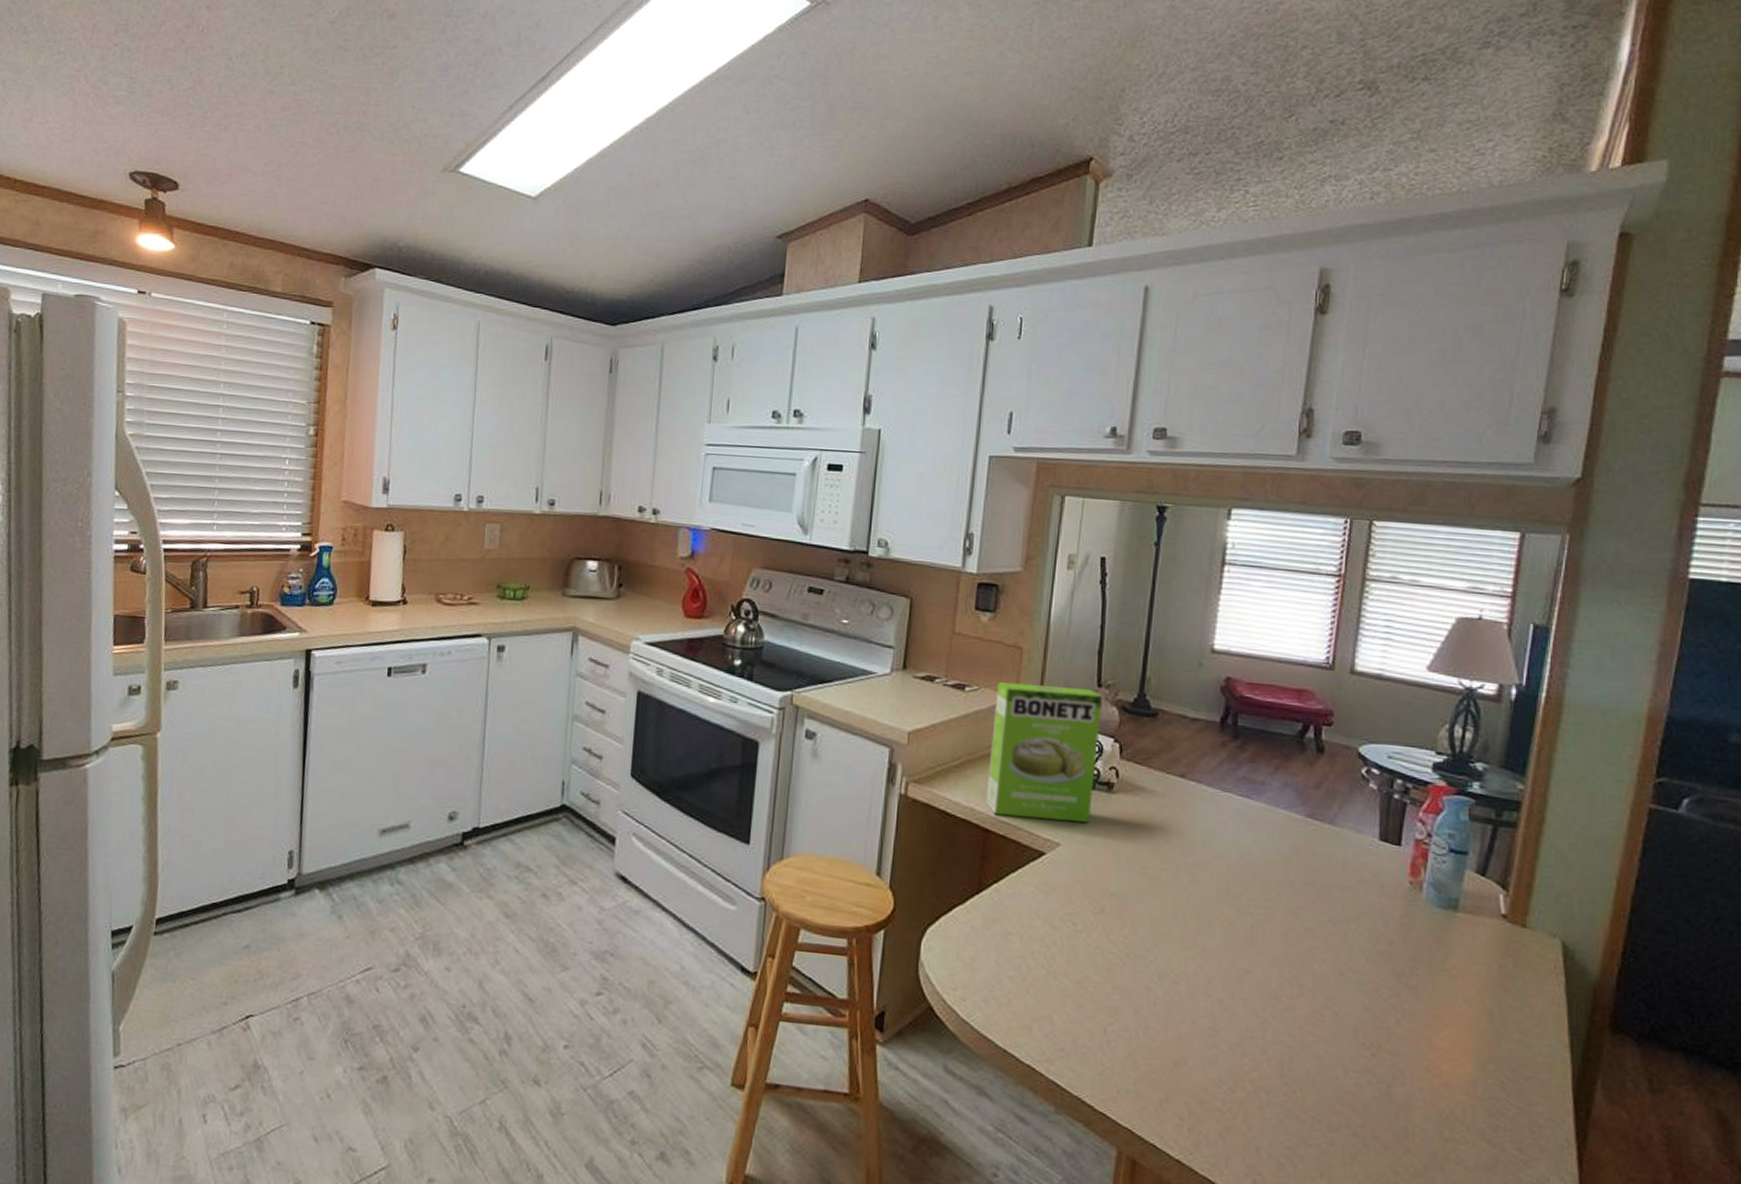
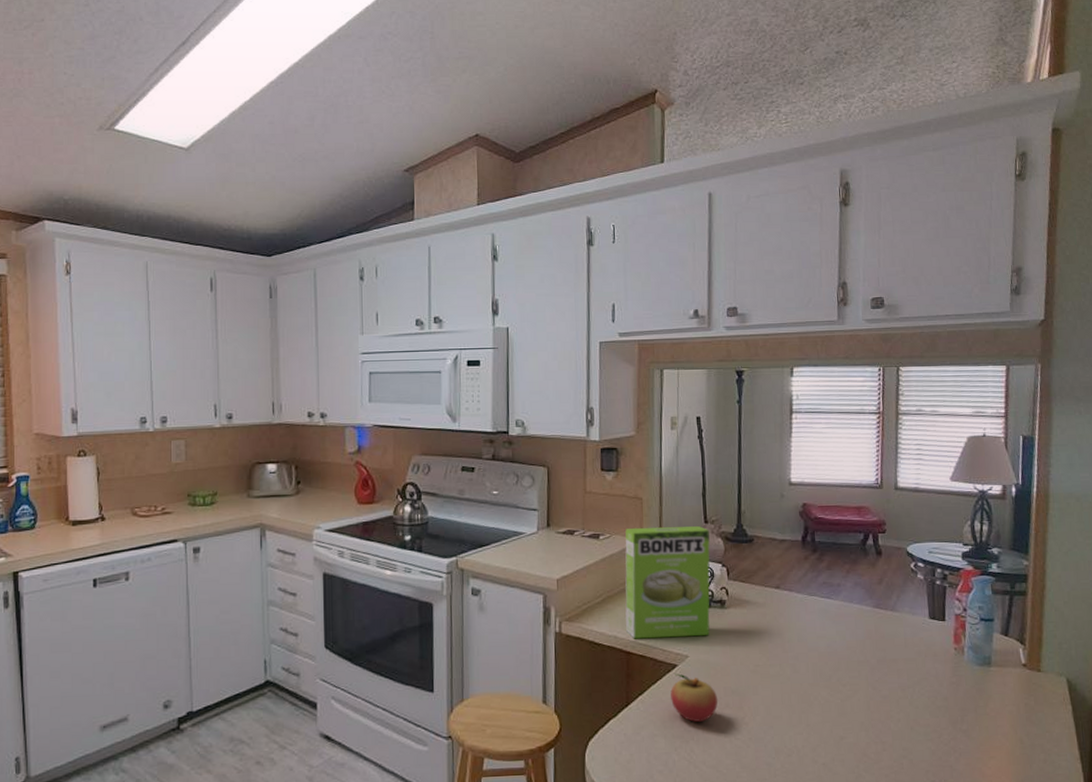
fruit: none [1033,863,1093,926] -> present [670,673,718,722]

